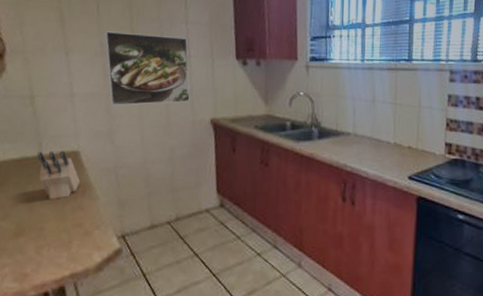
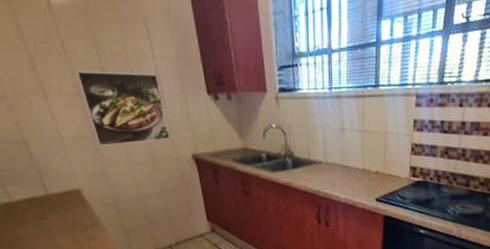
knife block: present [37,151,80,200] -> none [44,190,87,233]

